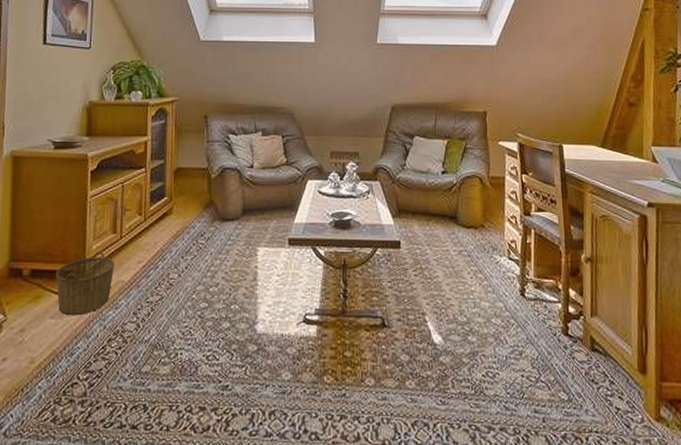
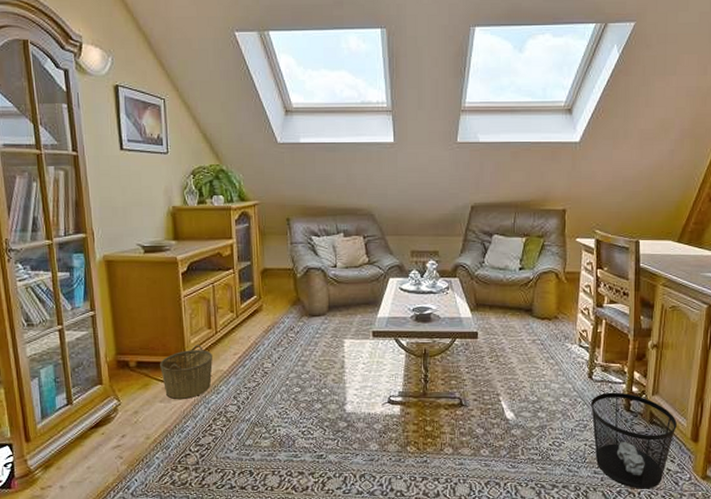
waste bin: none [524,313,621,433] -> present [590,392,677,489]

